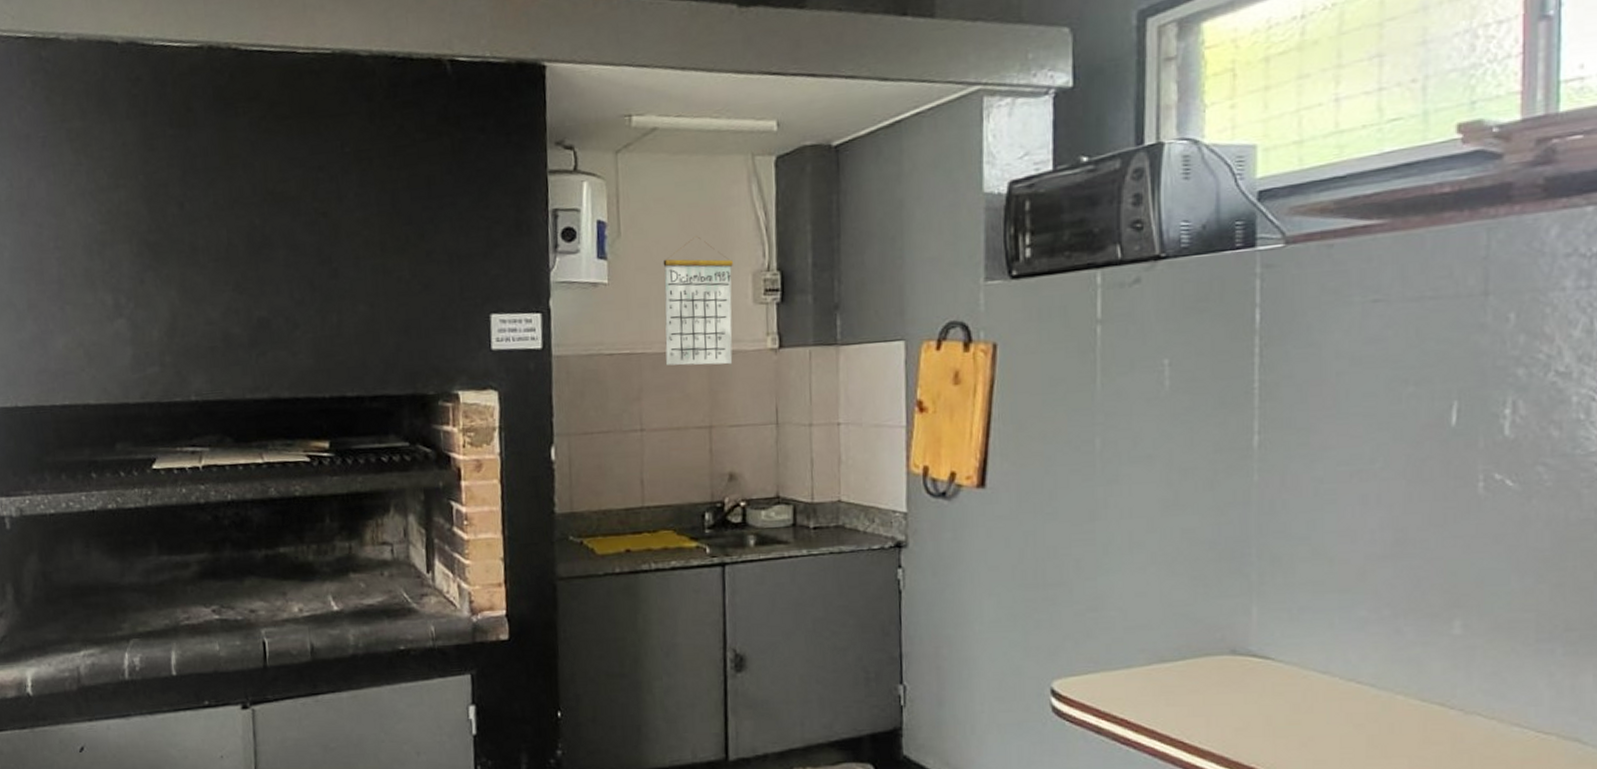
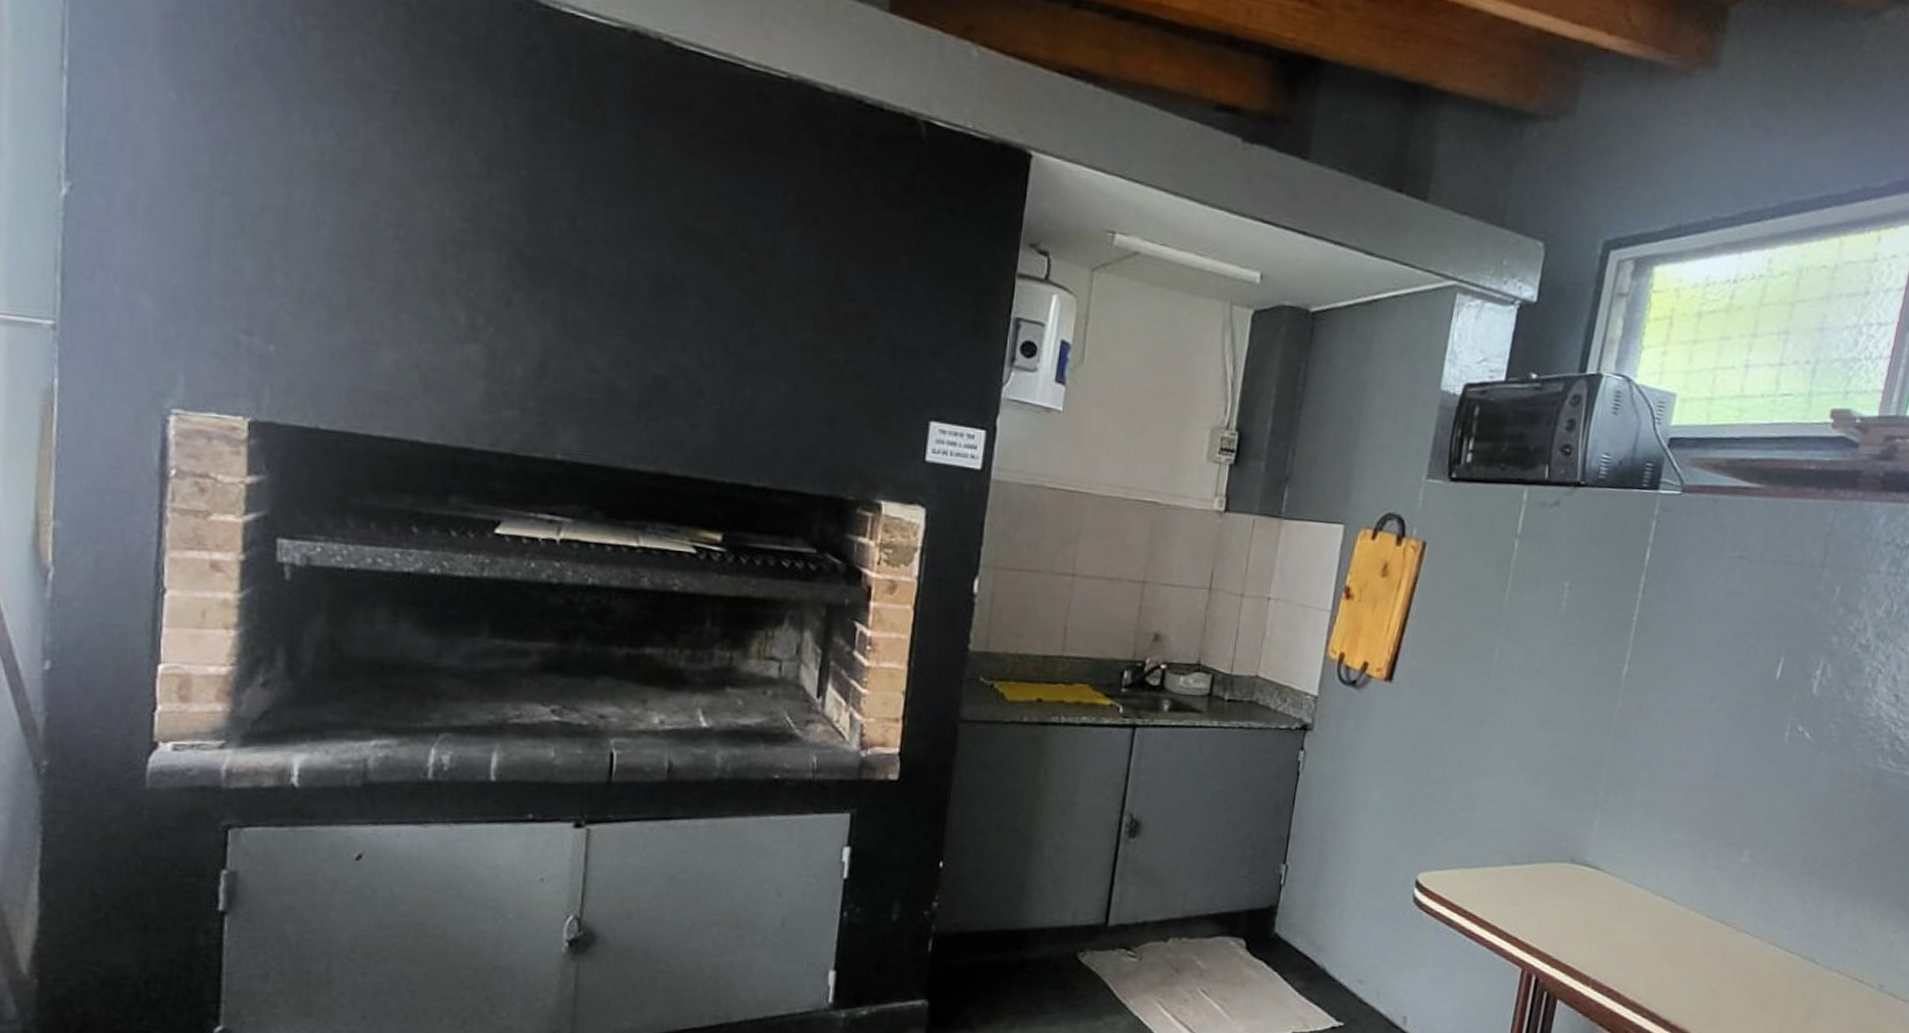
calendar: present [663,236,733,366] -> none [1108,378,1194,520]

